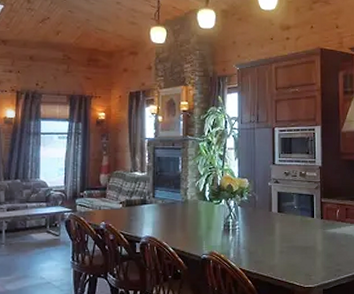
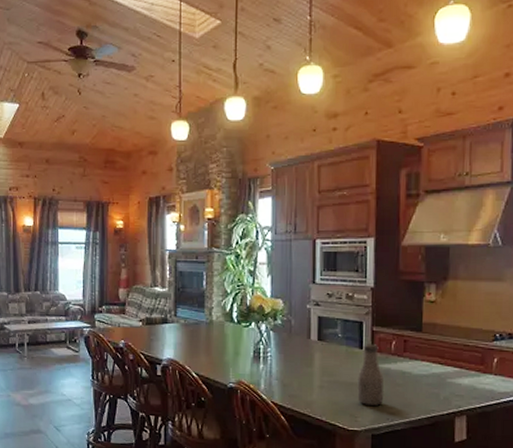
bottle: none [311,213,332,265] -> present [357,344,385,406]

